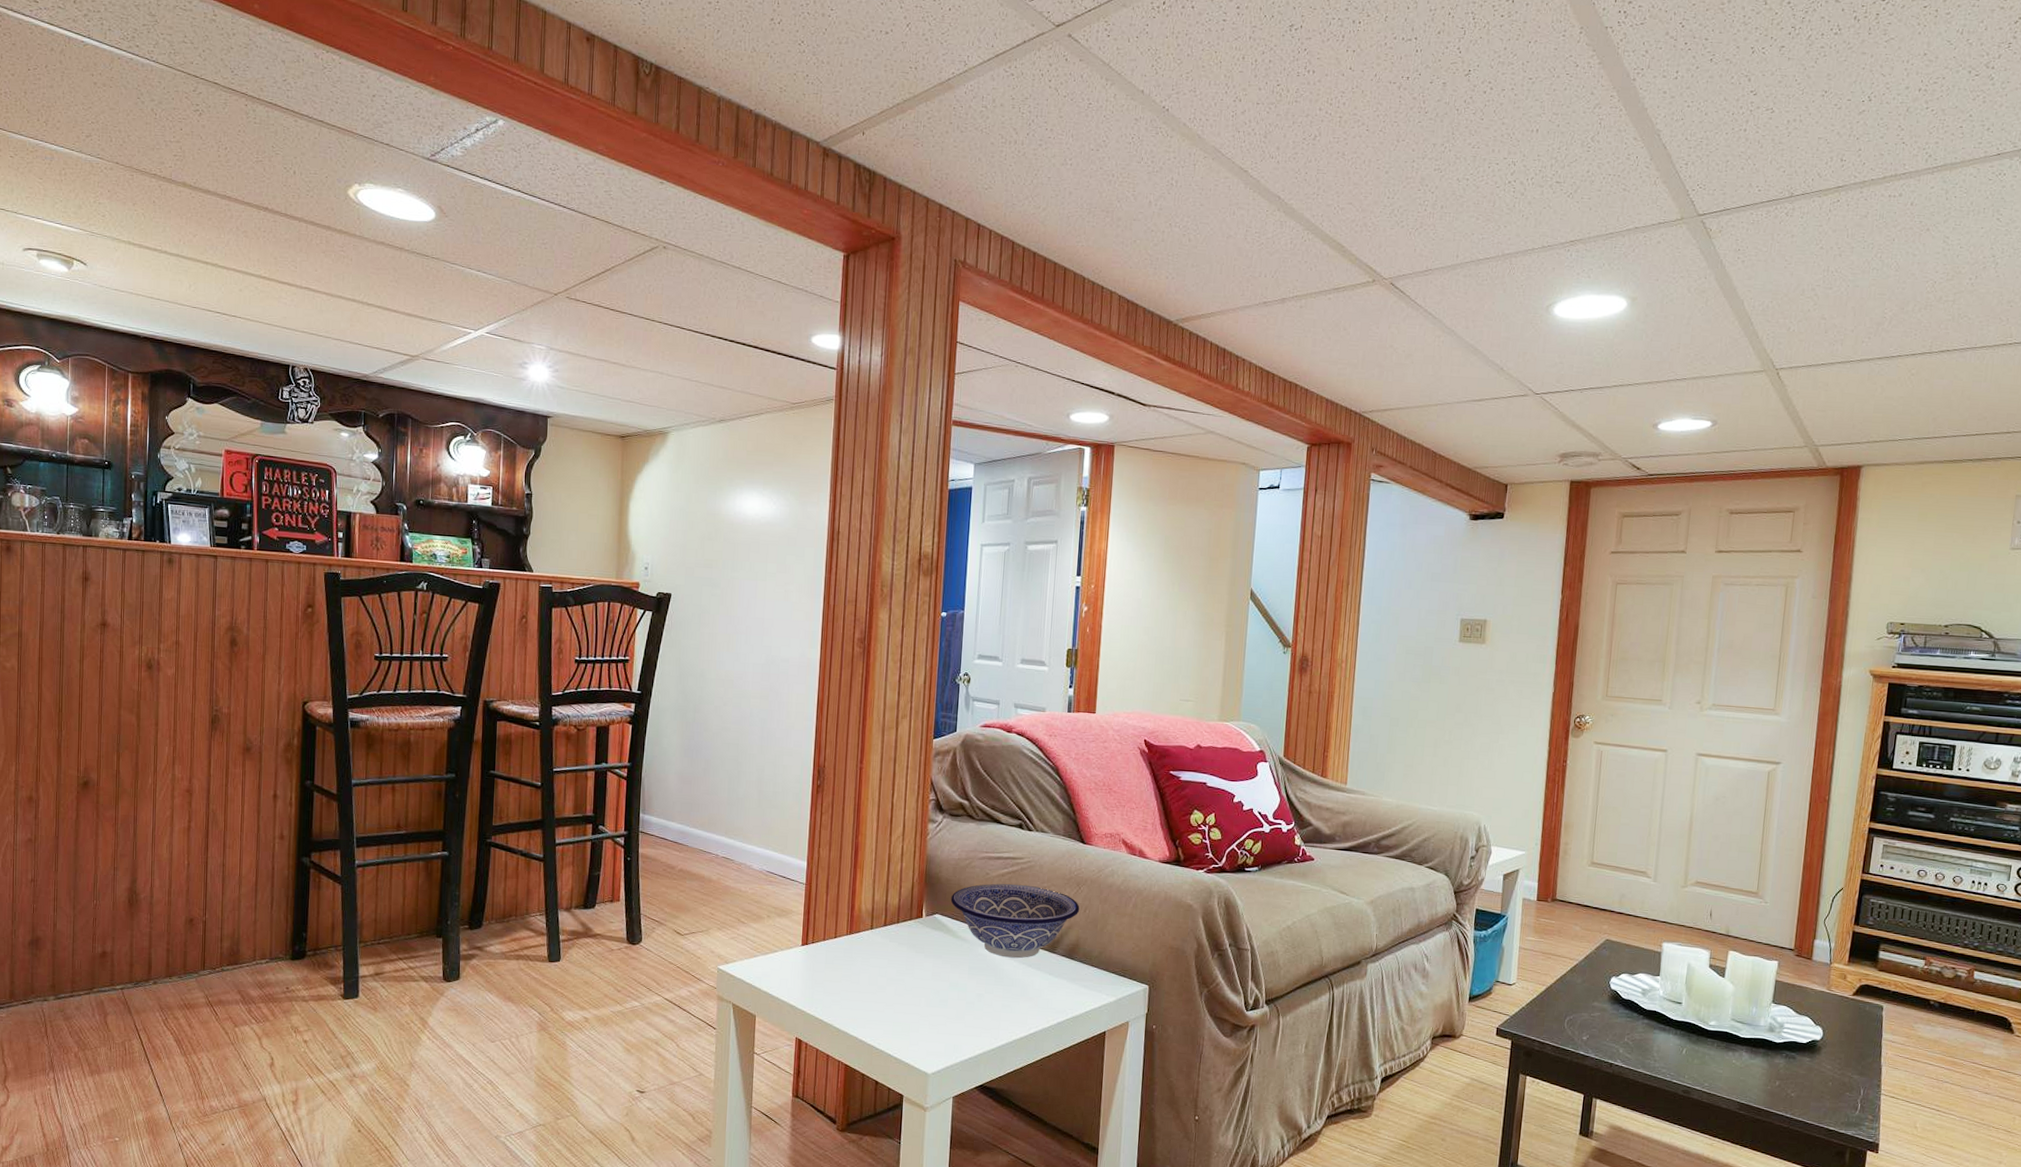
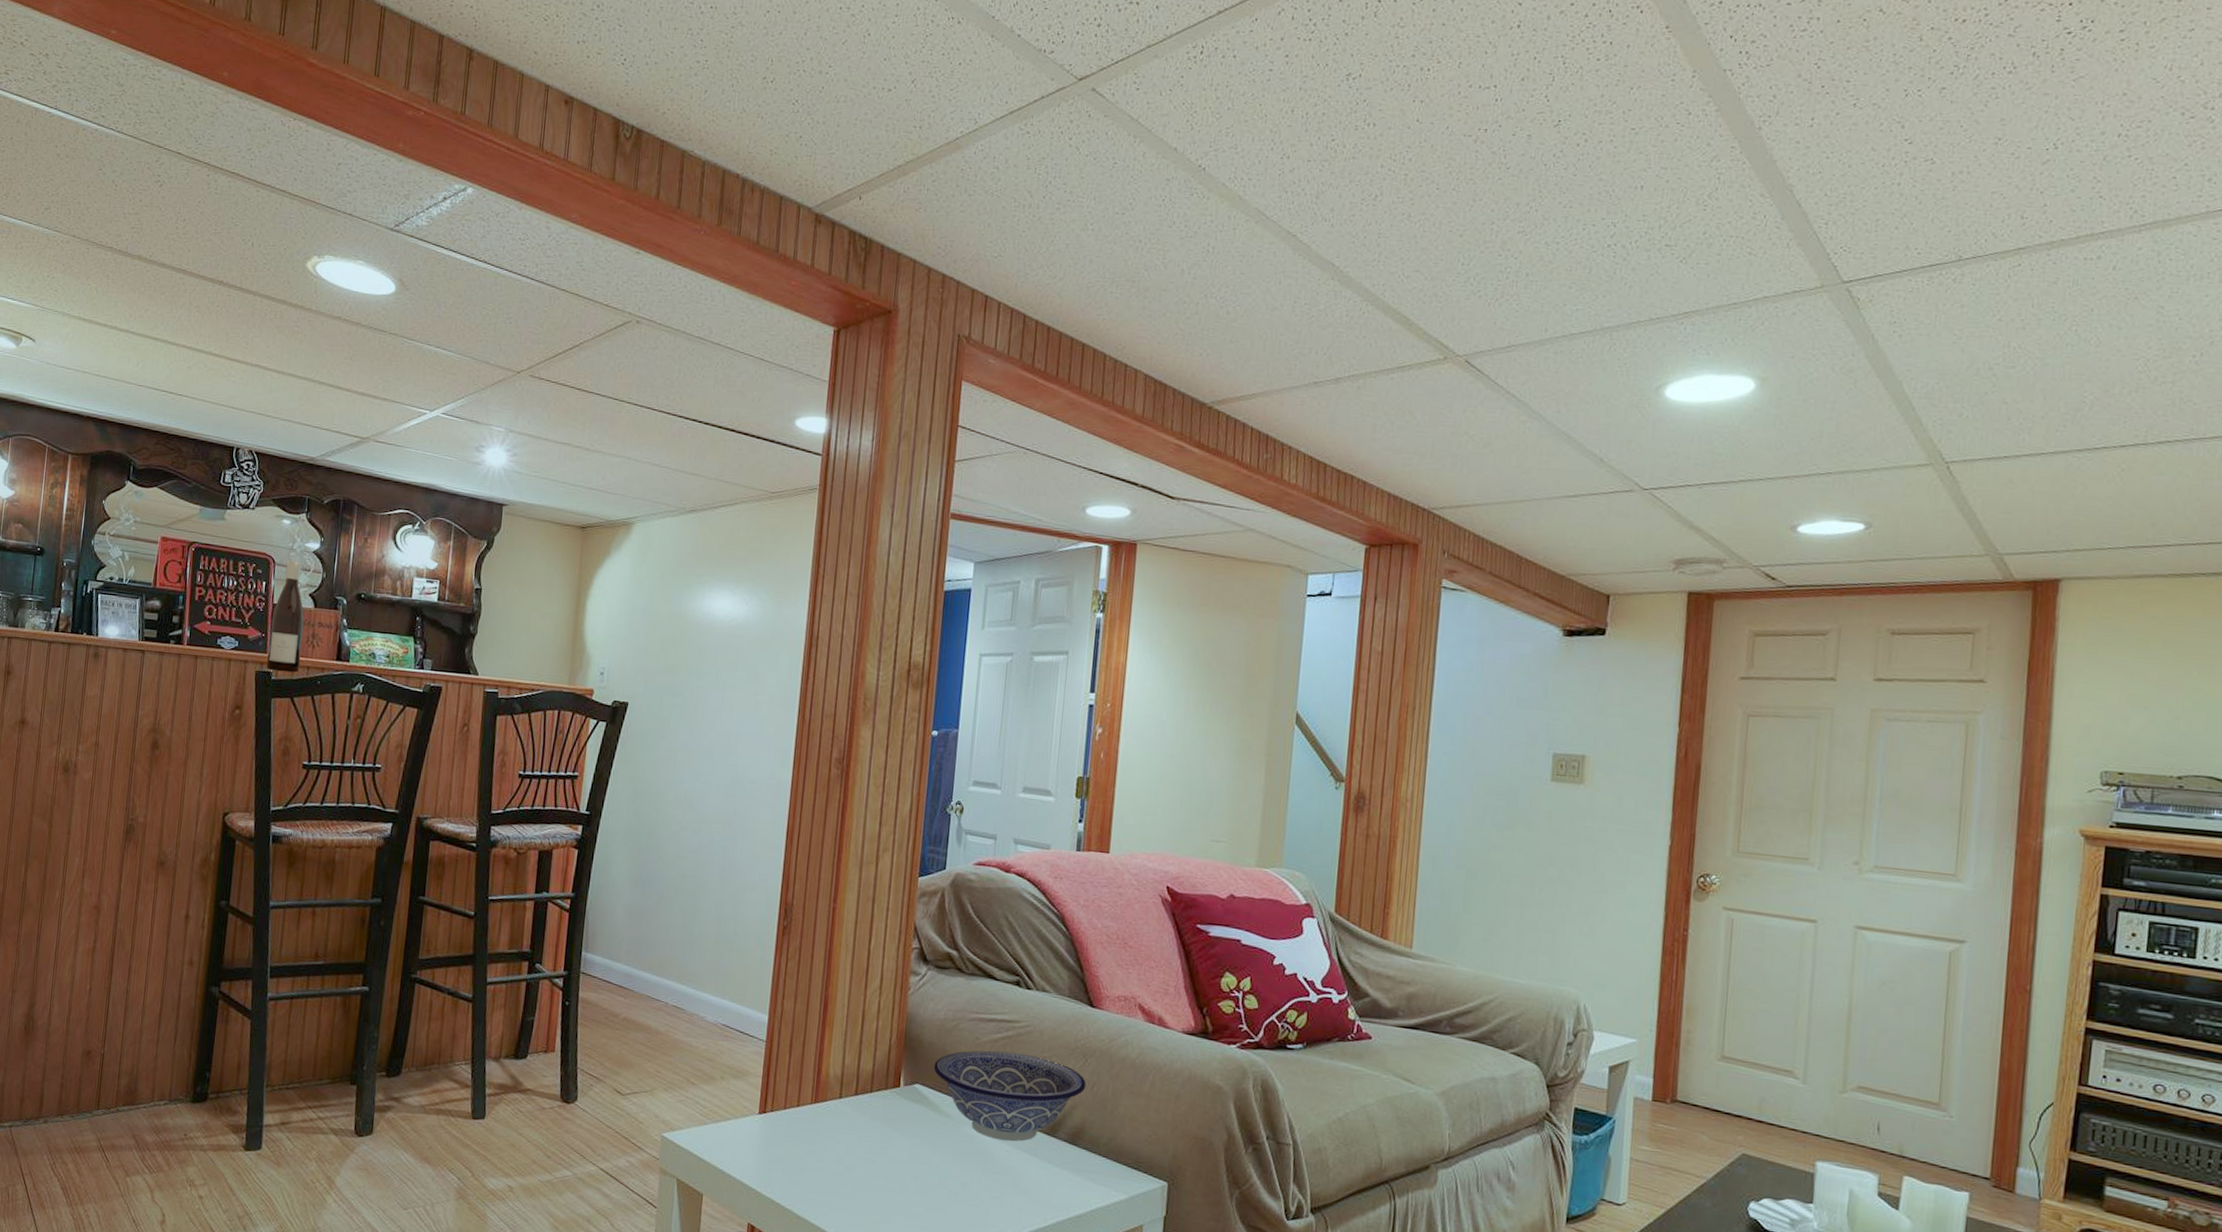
bottle: none [335,469,368,574] -> present [266,559,305,673]

